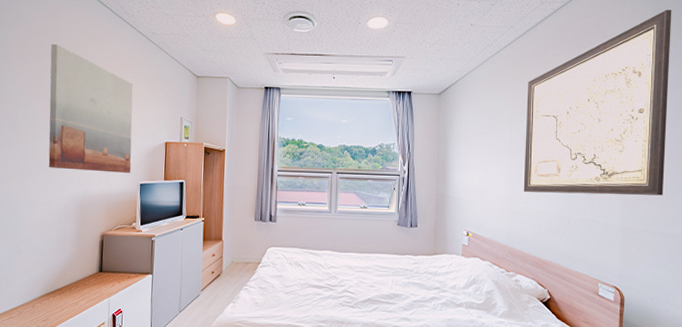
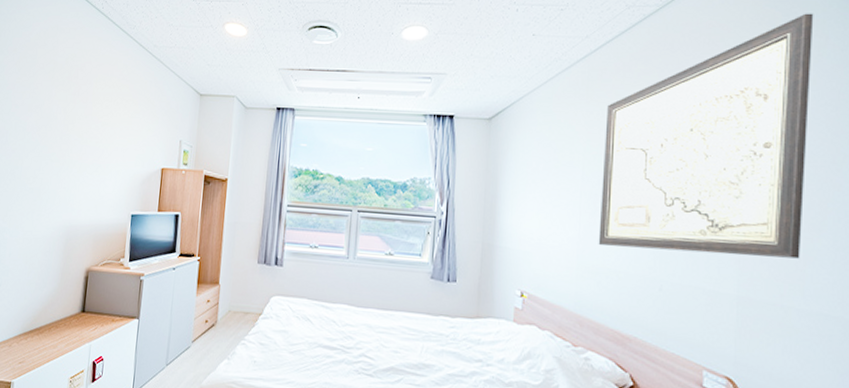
wall art: present [48,44,133,173] -> none [36,58,130,202]

